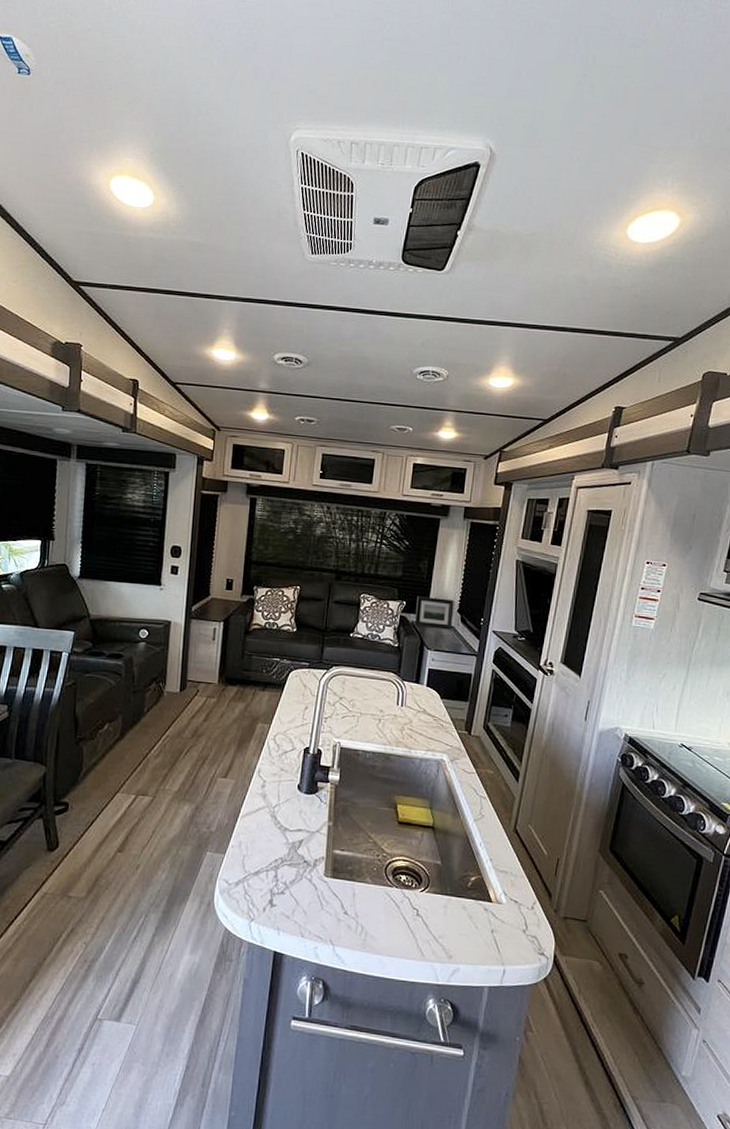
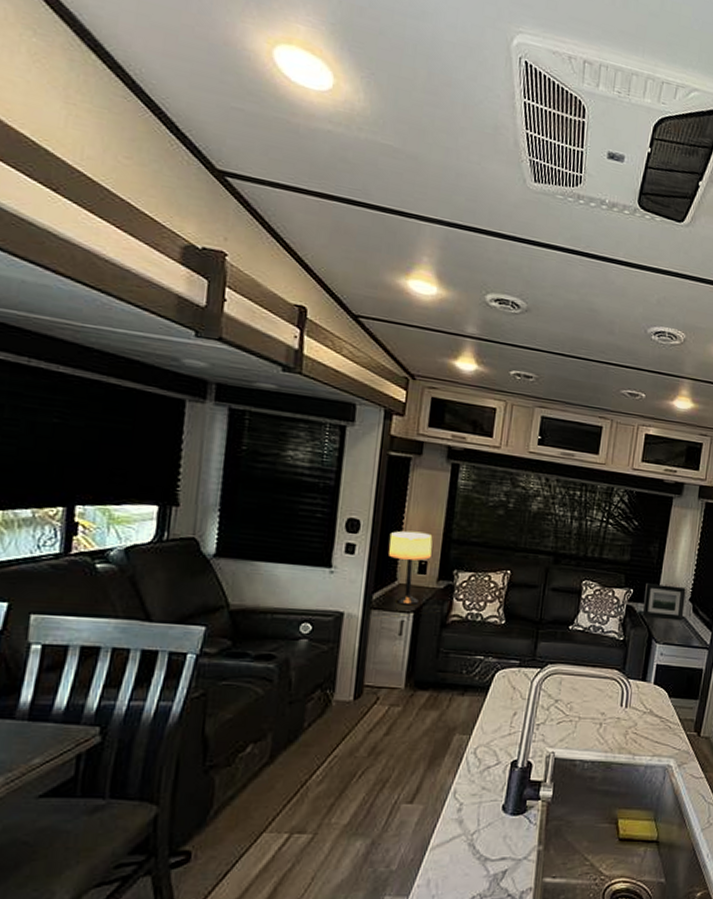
table lamp: none [203,554,237,616] -> present [389,530,433,606]

